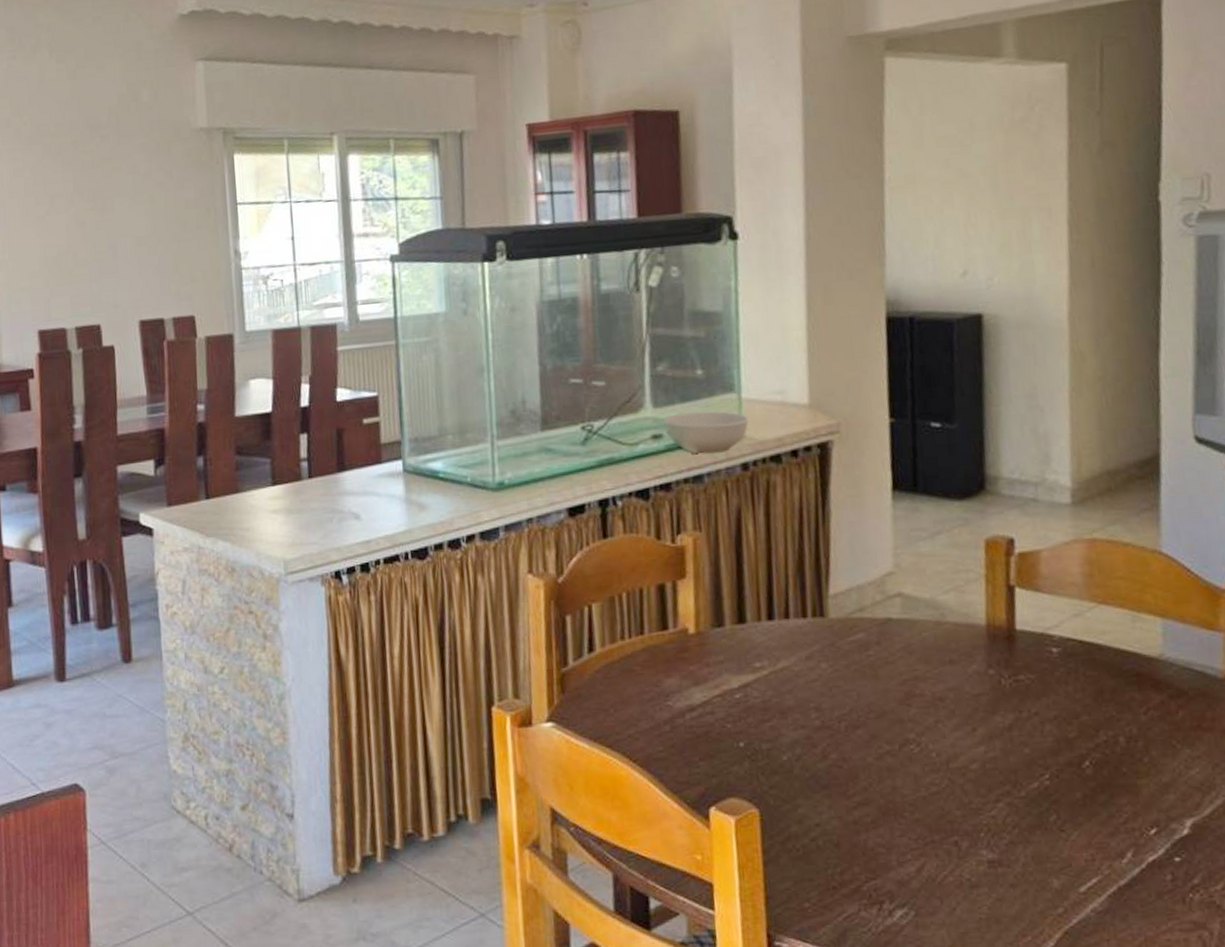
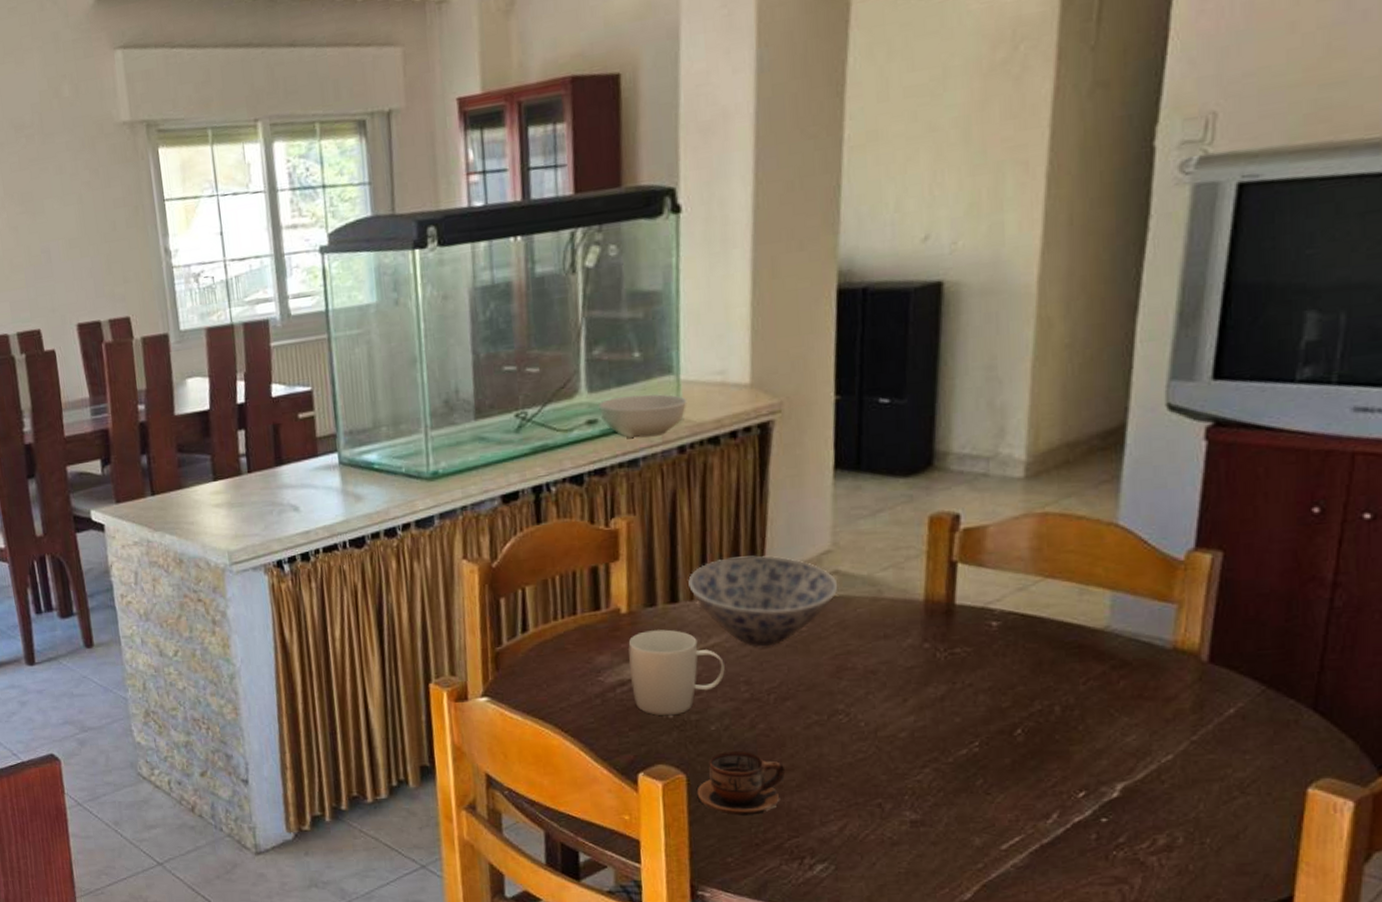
mug: none [697,651,795,745] -> present [628,629,725,716]
bowl: none [755,576,903,672] -> present [688,555,839,648]
cup: none [770,782,860,856] -> present [696,750,786,817]

